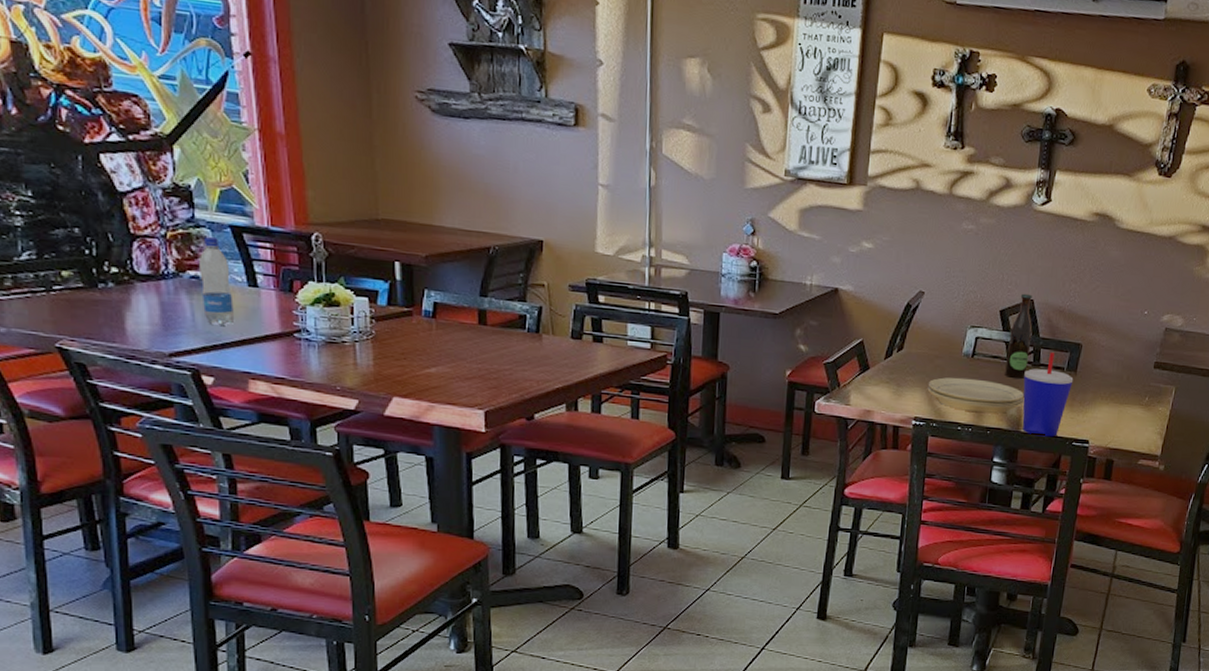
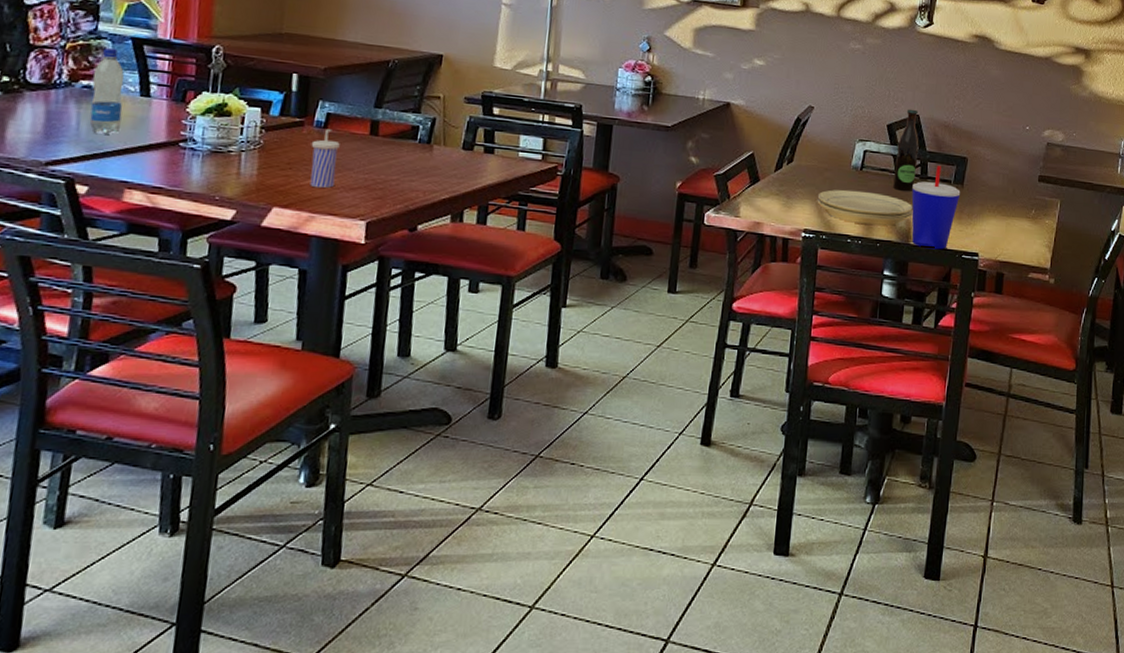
beverage cup: none [422,318,450,379] -> present [309,129,340,189]

